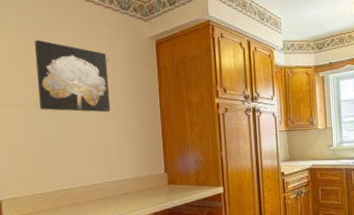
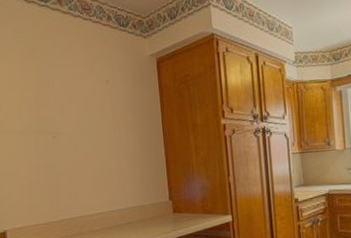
wall art: present [34,39,111,113] -> none [32,62,112,138]

